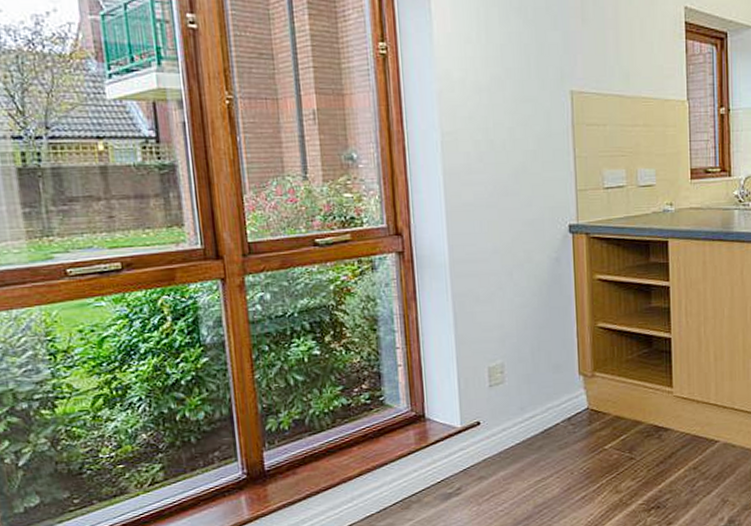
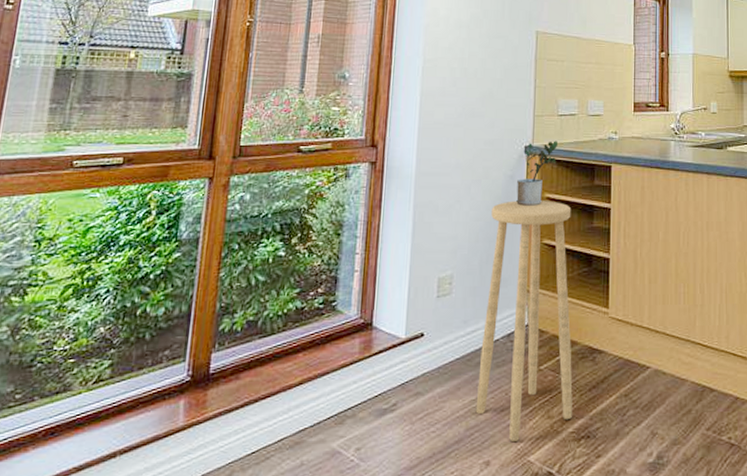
stool: none [538,282,642,515] -> present [475,201,573,441]
potted plant: none [564,217,608,289] -> present [516,141,559,206]

